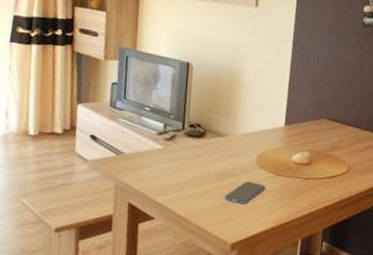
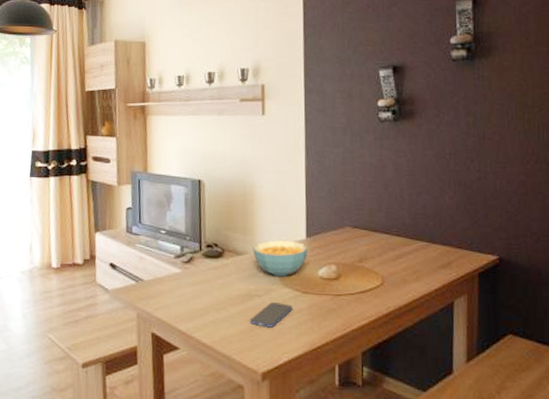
cereal bowl: none [233,125,286,159] -> present [253,240,308,277]

